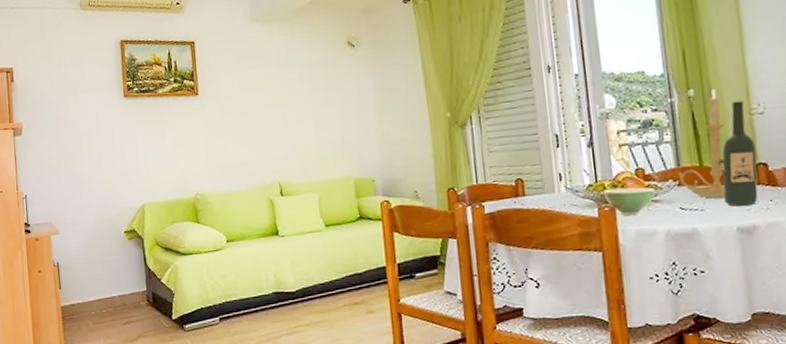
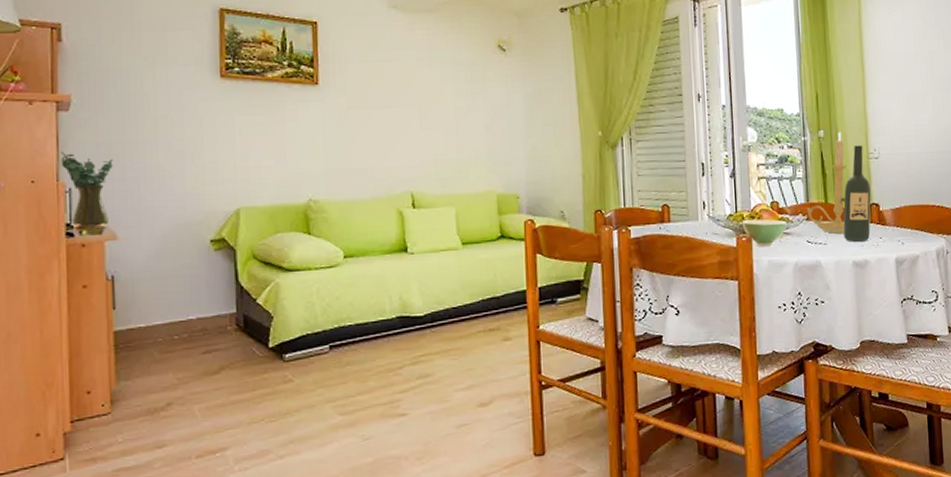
vase: none [18,167,53,233] -> present [60,152,113,237]

